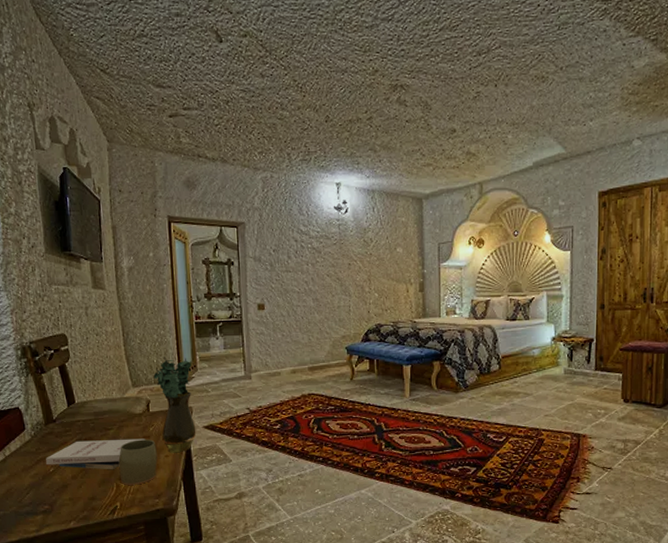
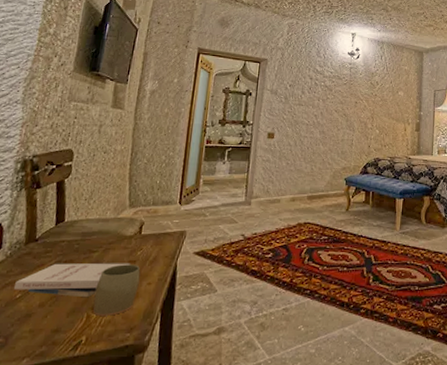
vase: present [153,357,196,453] -> none [148,178,194,281]

